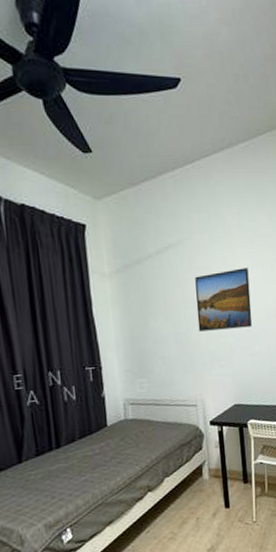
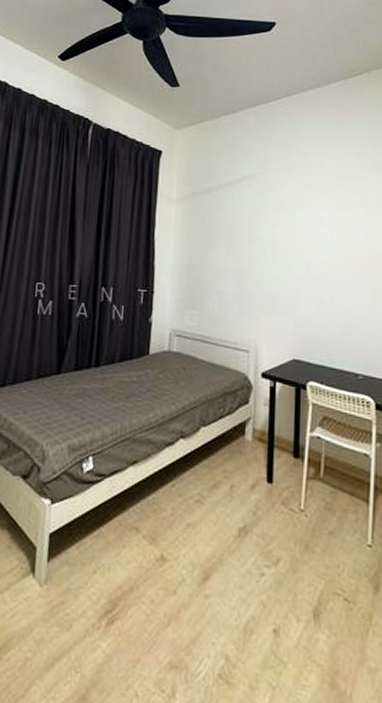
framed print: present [195,268,252,332] -> none [262,209,327,274]

